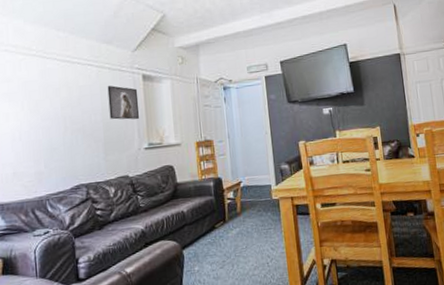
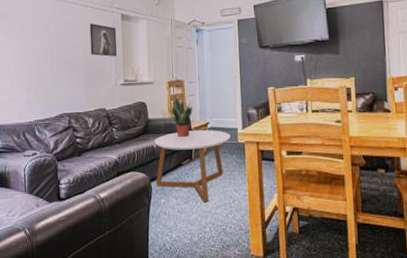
coffee table: none [184,188,265,265] -> present [154,130,231,202]
potted plant: none [197,156,224,200] -> present [168,95,193,138]

